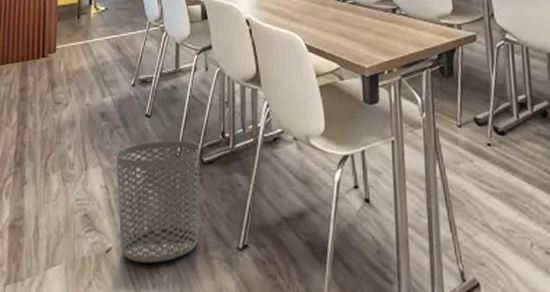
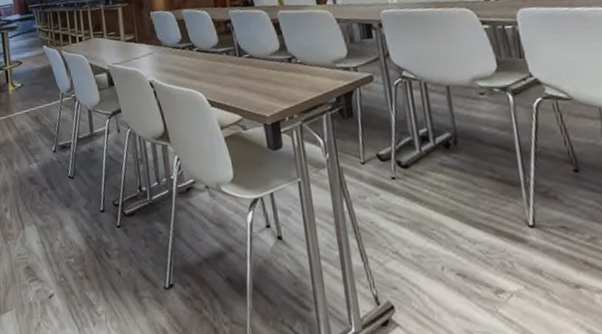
waste bin: present [116,140,201,263] -> none [47,196,129,305]

